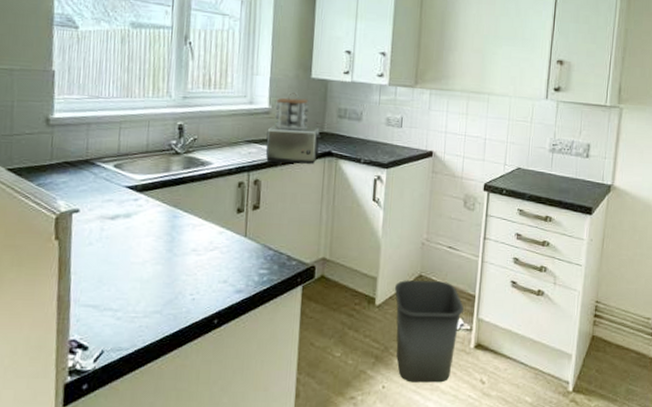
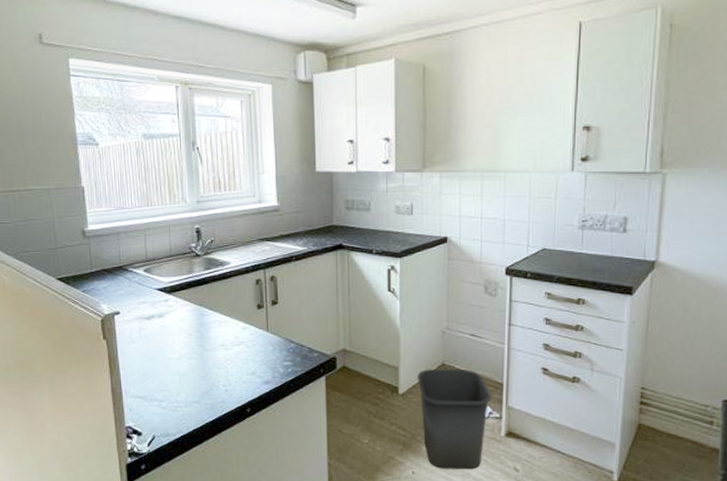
toaster: present [265,125,321,165] -> none [278,220,330,259]
spice rack: present [275,91,309,127] -> none [284,187,316,223]

